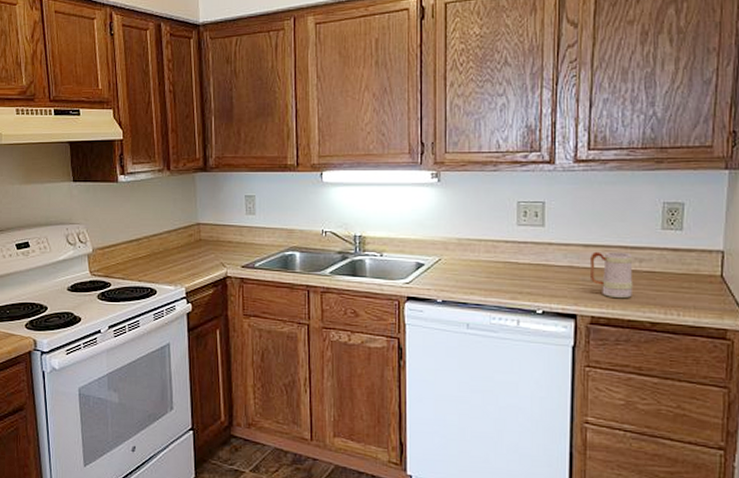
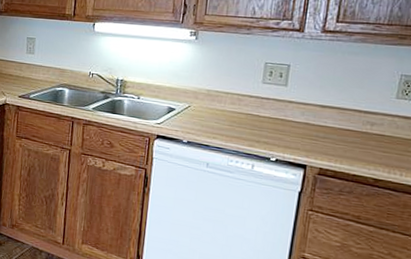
mug: present [591,251,633,299] -> none [323,112,365,156]

